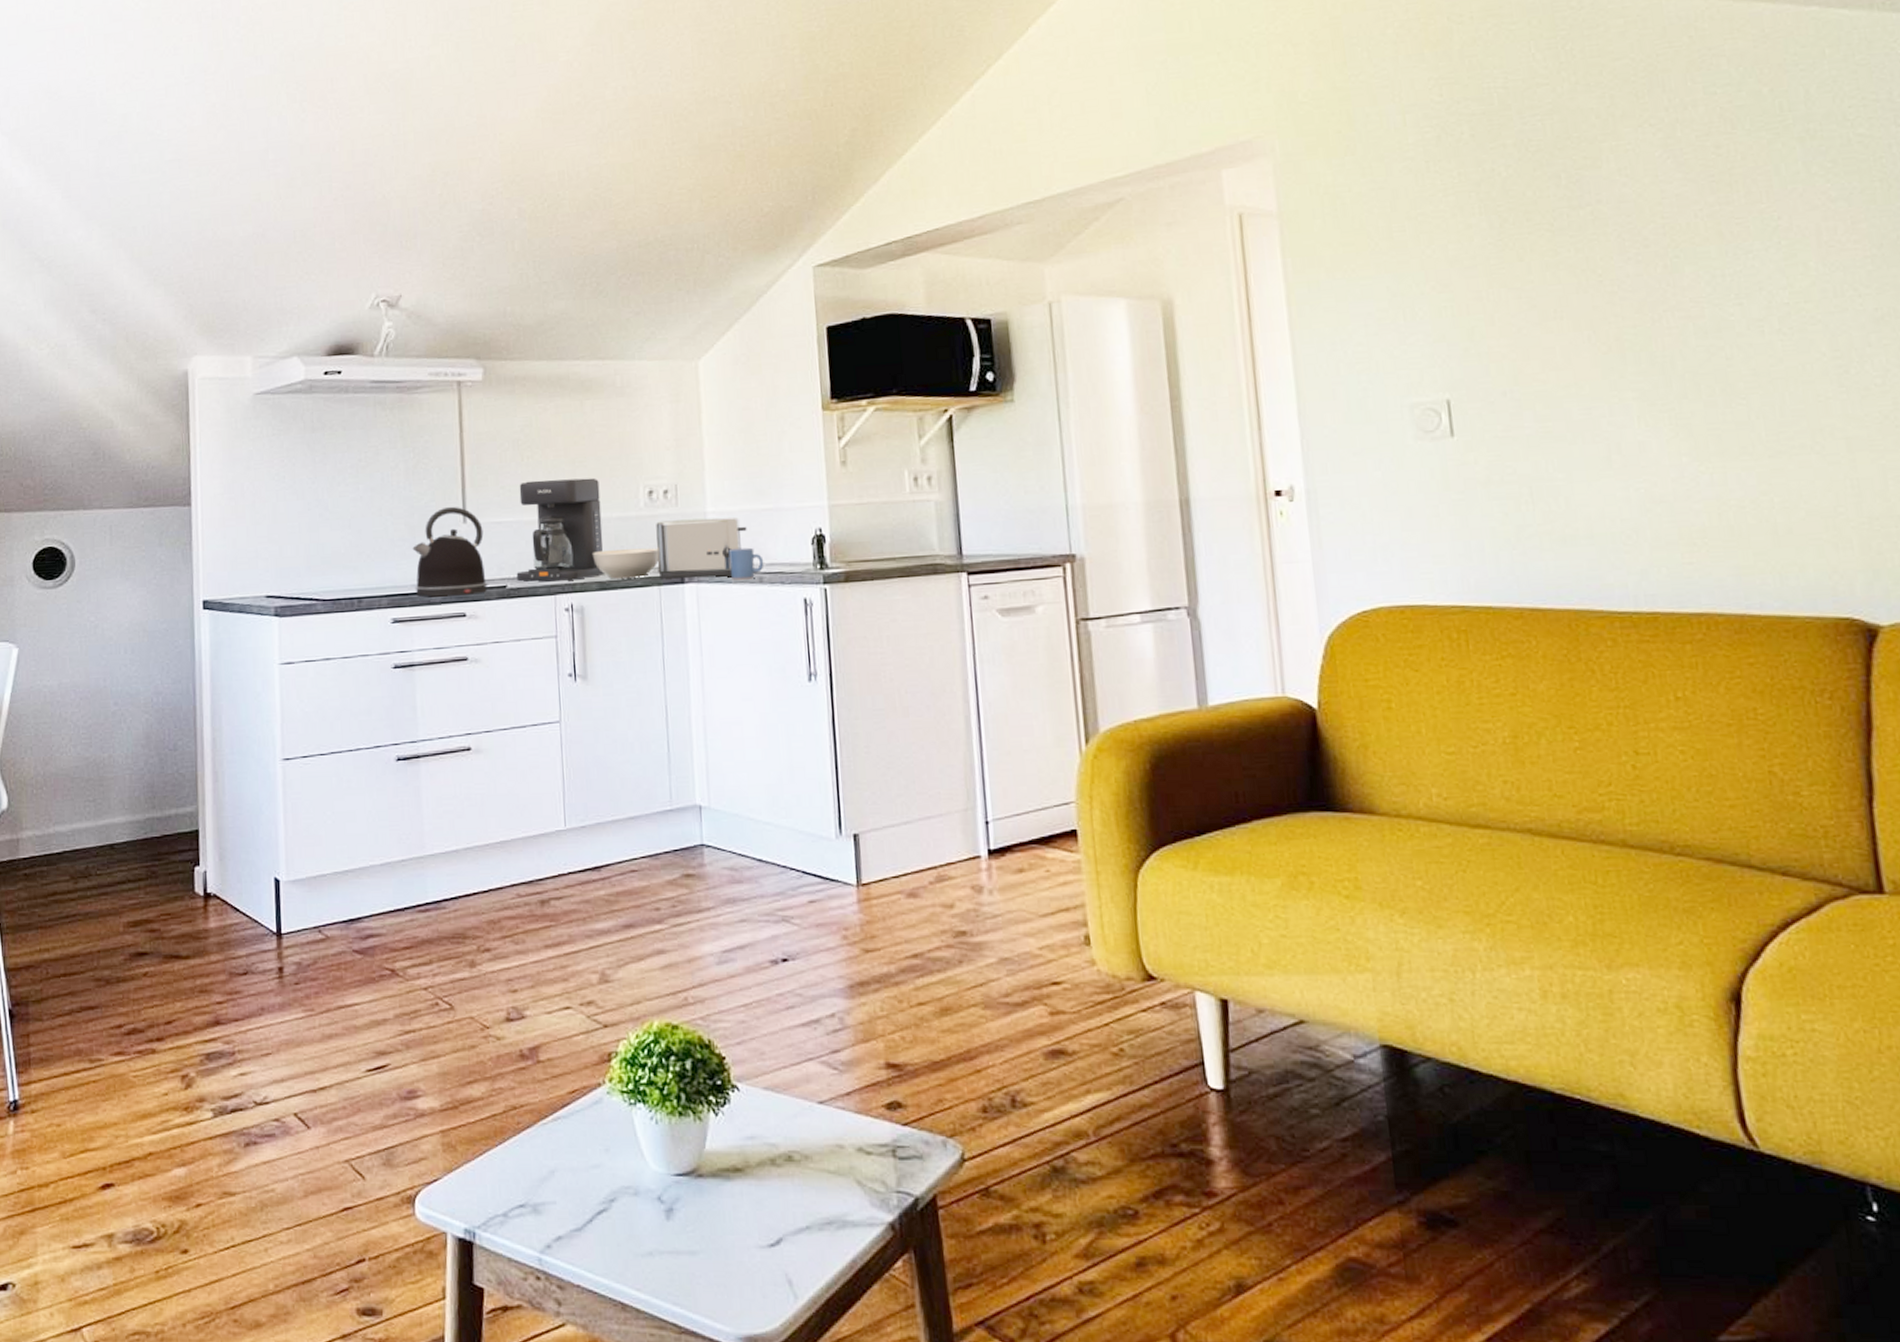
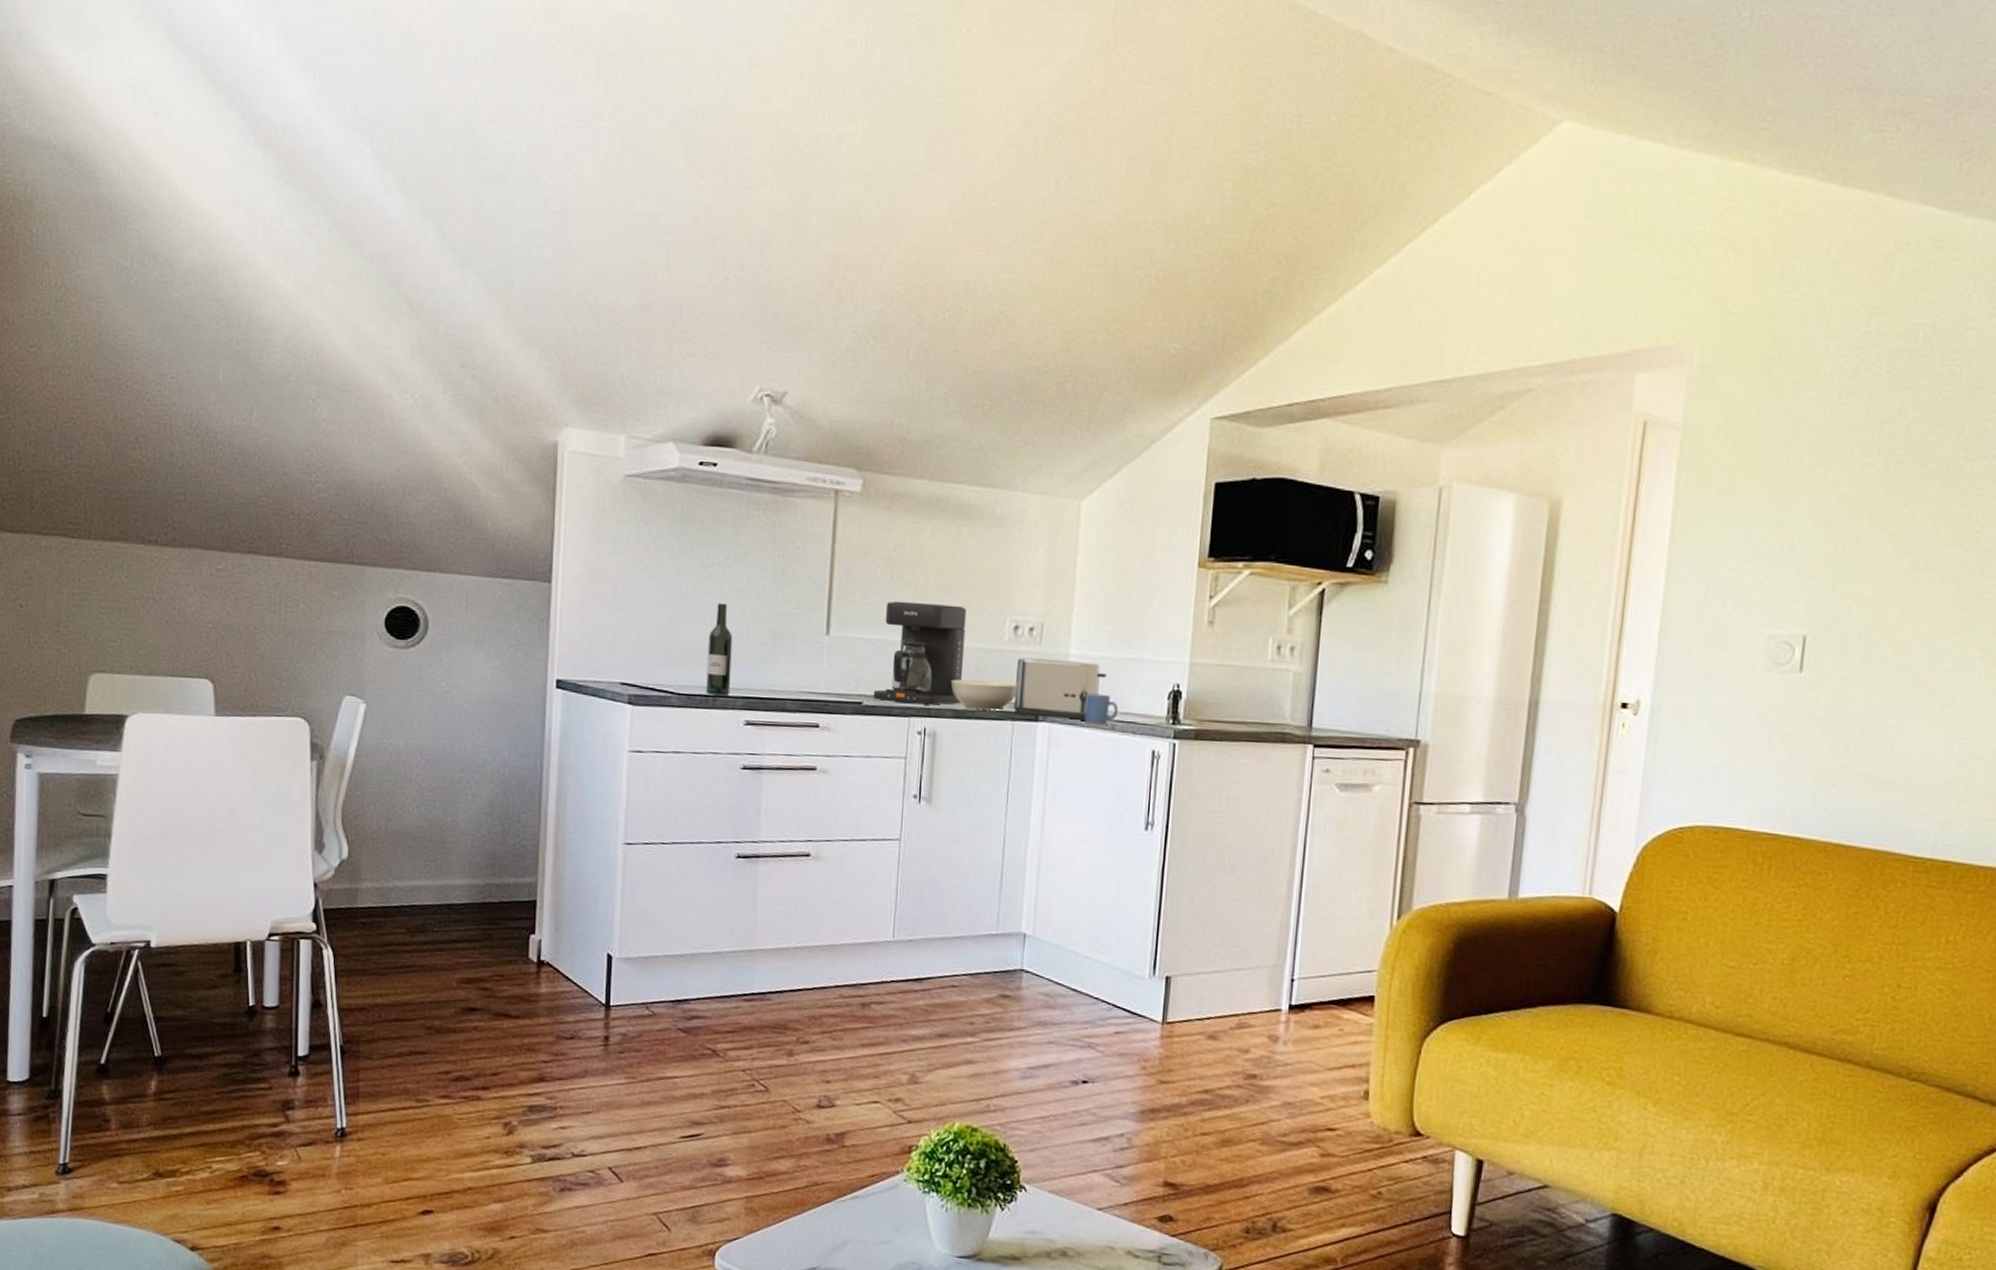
wine bottle: none [348,504,375,598] -> present [706,603,732,696]
kettle: present [412,506,489,598] -> none [771,616,845,707]

